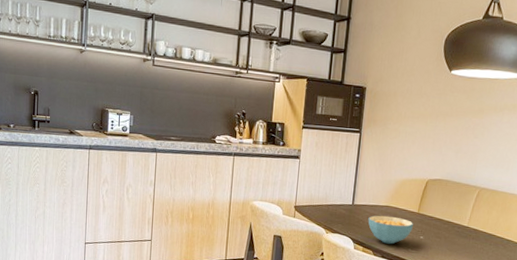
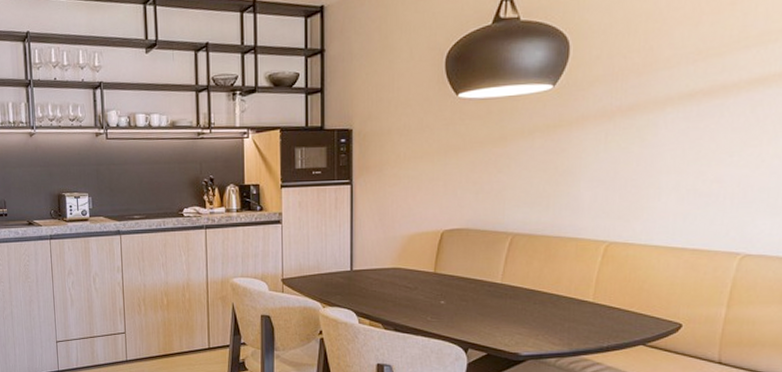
cereal bowl: present [368,215,413,244] -> none [372,280,430,314]

